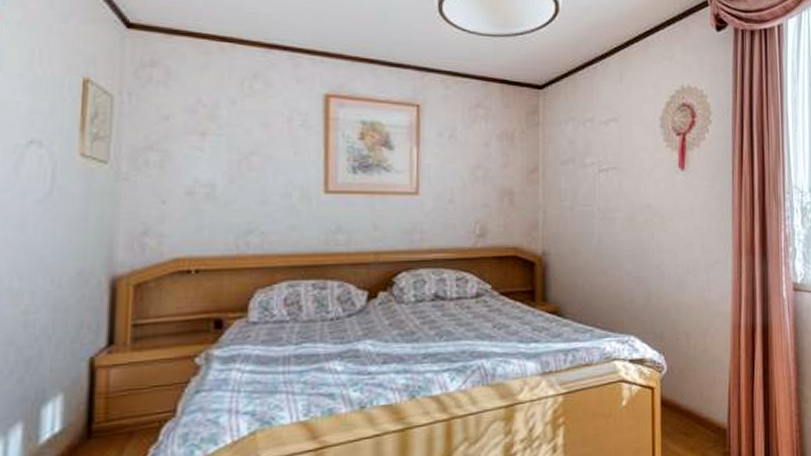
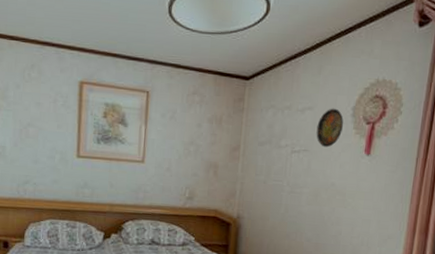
decorative plate: none [624,119,653,164] -> present [316,108,344,148]

